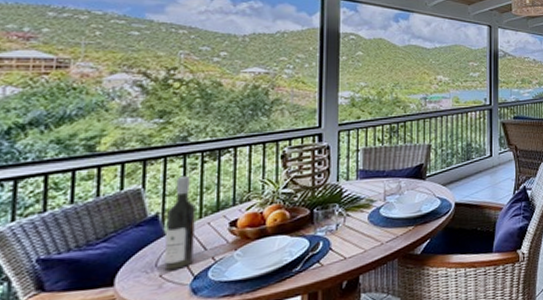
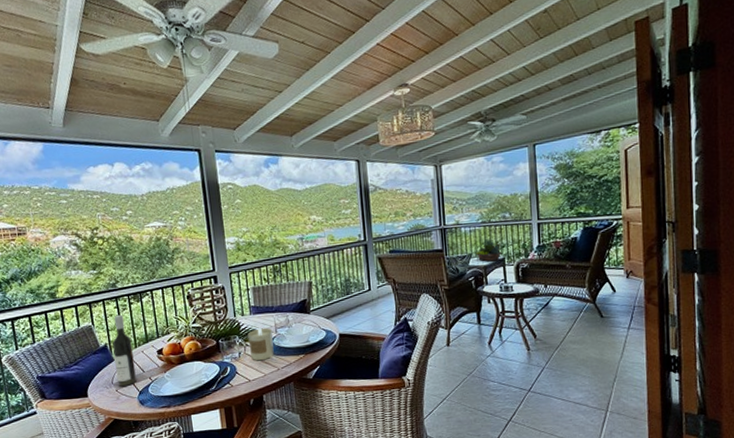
candle: none [350,194,381,234] -> present [247,327,274,361]

